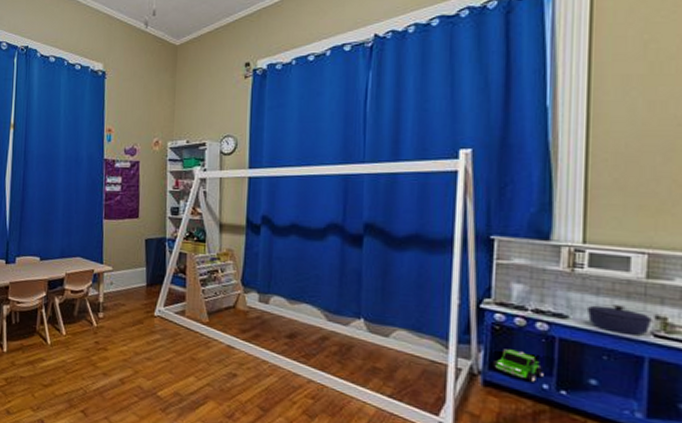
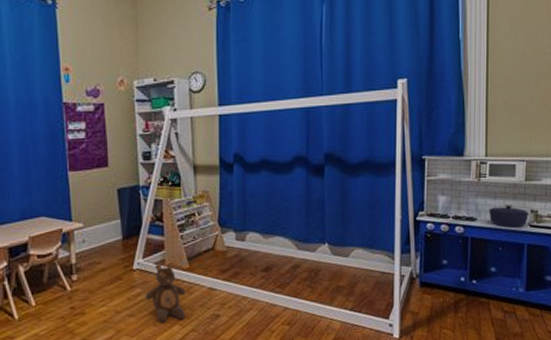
teddy bear: none [163,313,204,373] -> present [145,262,186,323]
toy truck: present [492,349,546,384] -> none [426,252,462,278]

